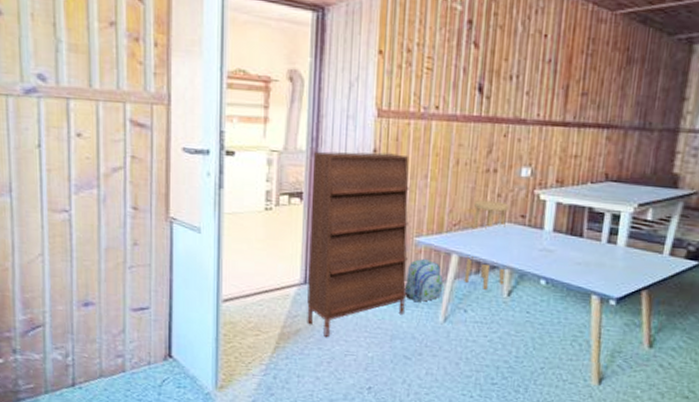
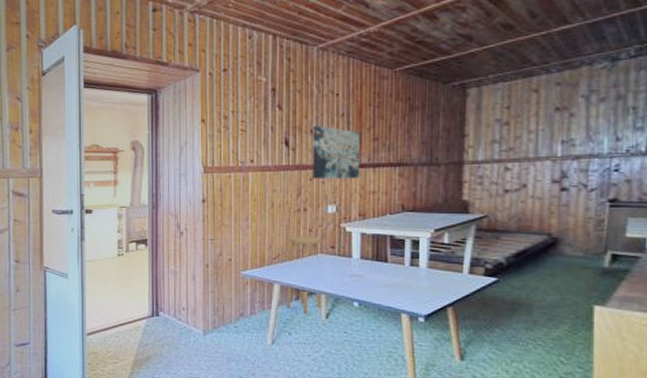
shoe cabinet: present [307,151,409,338] -> none [154,202,238,363]
backpack: present [404,258,444,303] -> none [236,289,269,328]
wall art: none [507,71,567,140] -> present [313,125,360,179]

